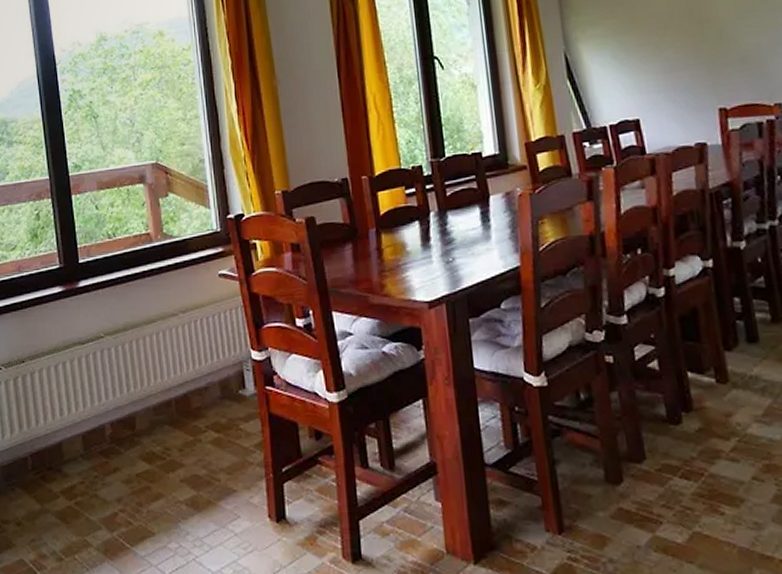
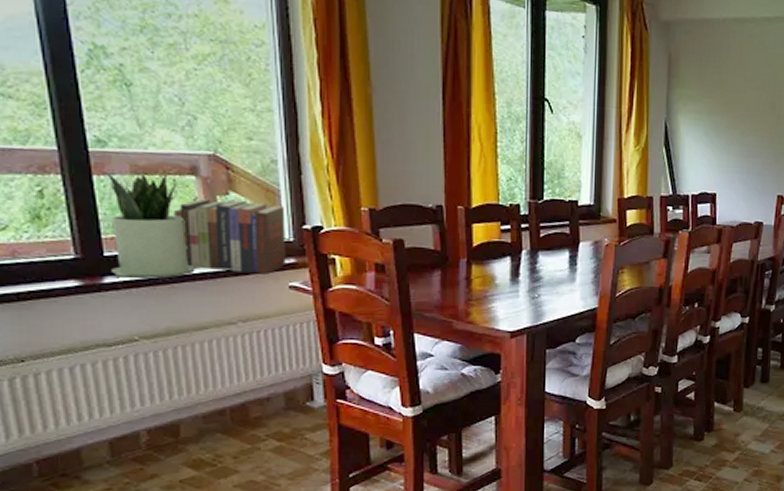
planter: none [81,186,146,281] -> present [107,173,197,280]
books: none [128,199,215,267] -> present [174,198,286,274]

